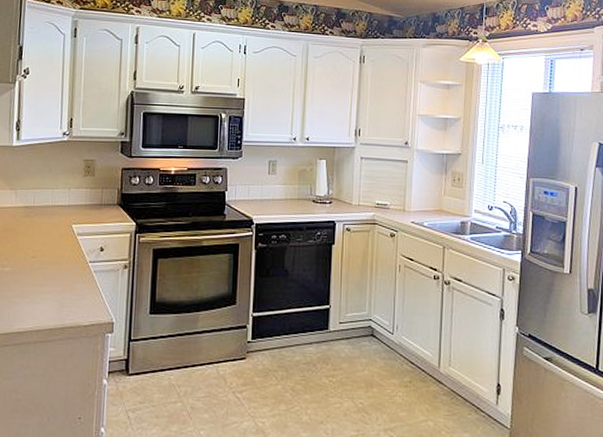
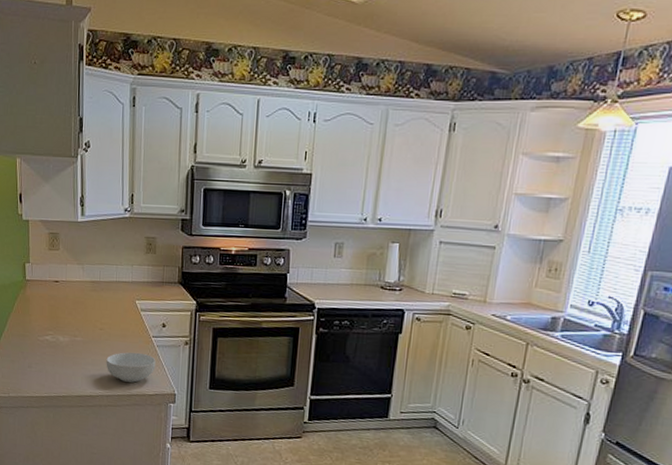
cereal bowl: none [37,280,93,314] -> present [106,352,156,383]

